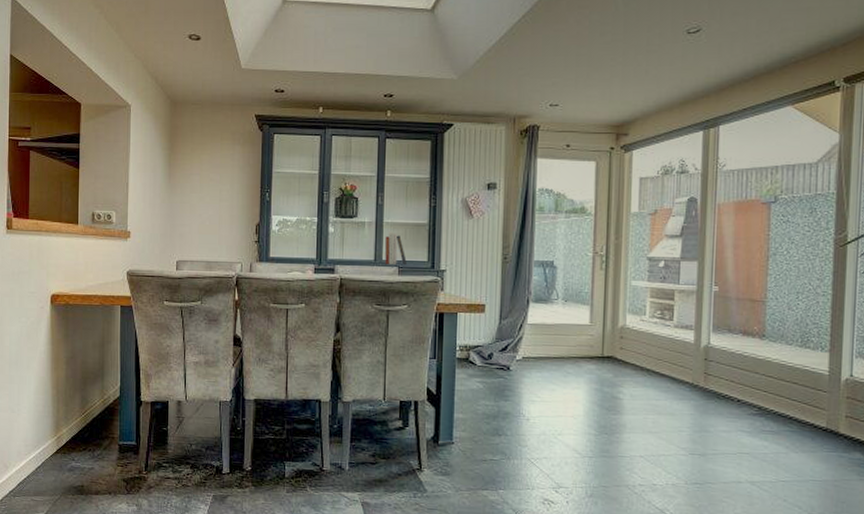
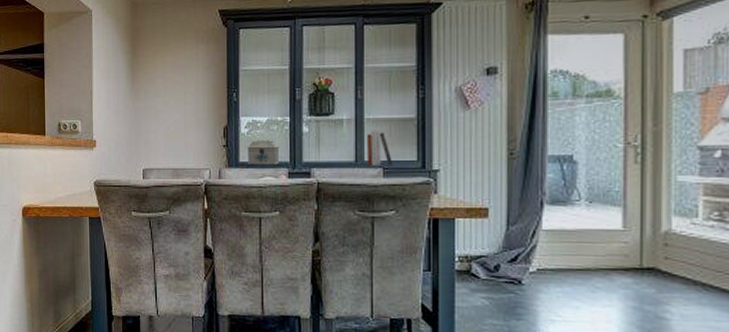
decorative box: none [277,238,307,263] -> present [247,140,280,167]

